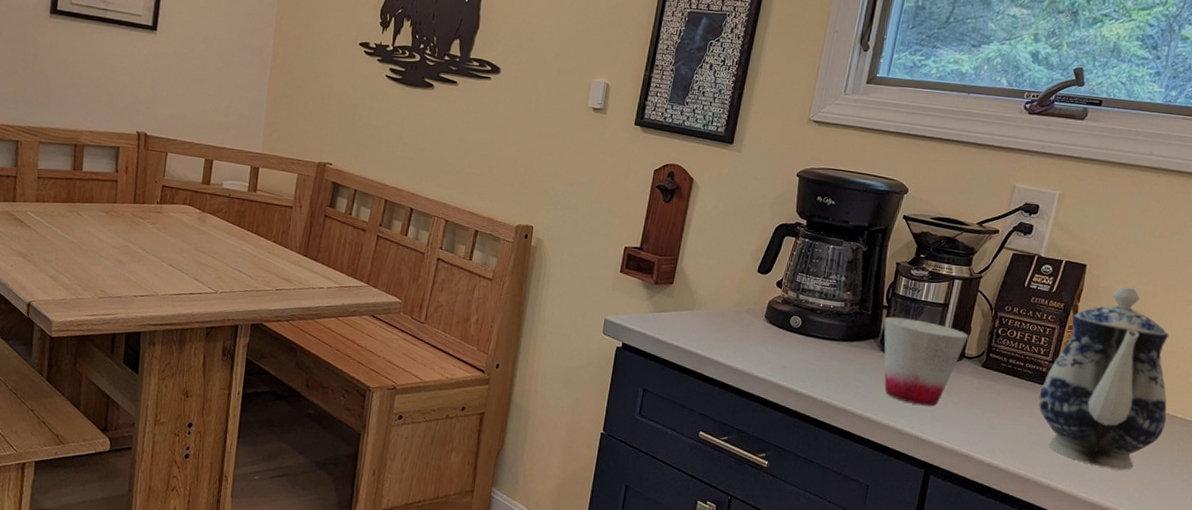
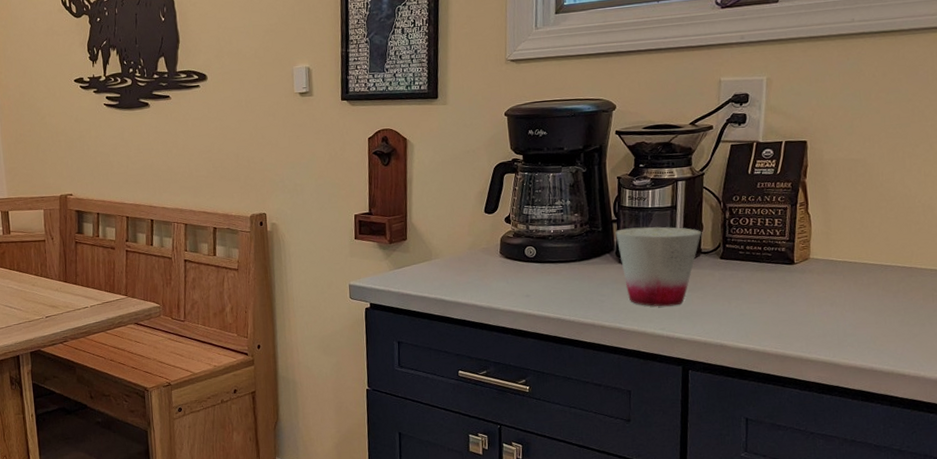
teapot: present [1039,285,1169,470] -> none [782,153,916,331]

